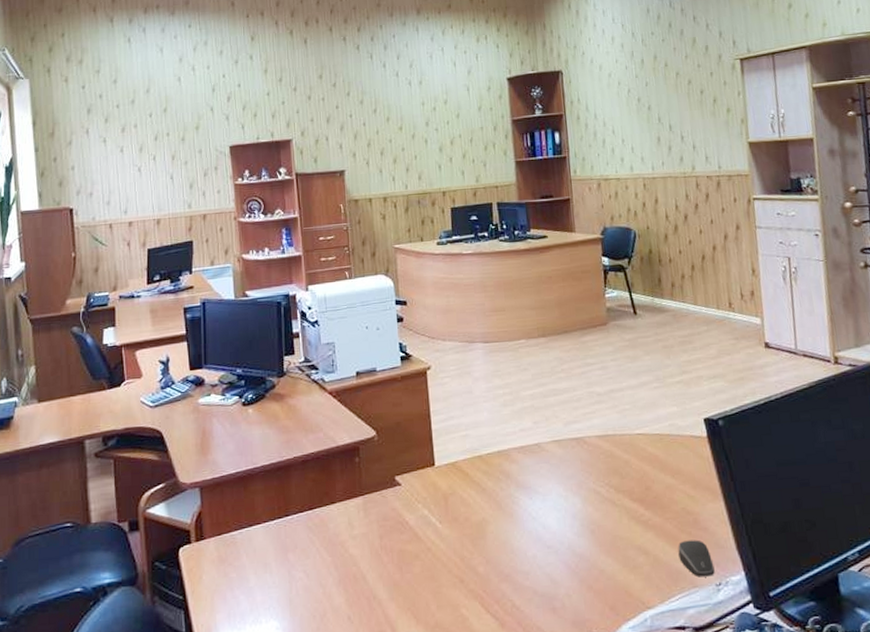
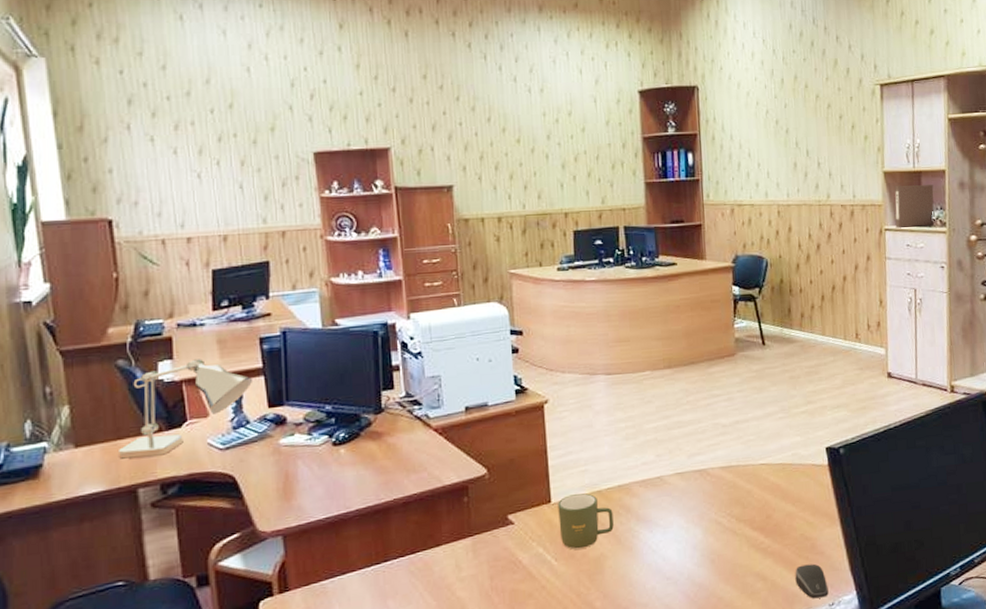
desk lamp: none [71,326,177,413] -> present [119,359,252,459]
mug: none [441,458,495,514] -> present [558,493,614,550]
binder: none [761,153,805,197] -> present [895,185,934,228]

